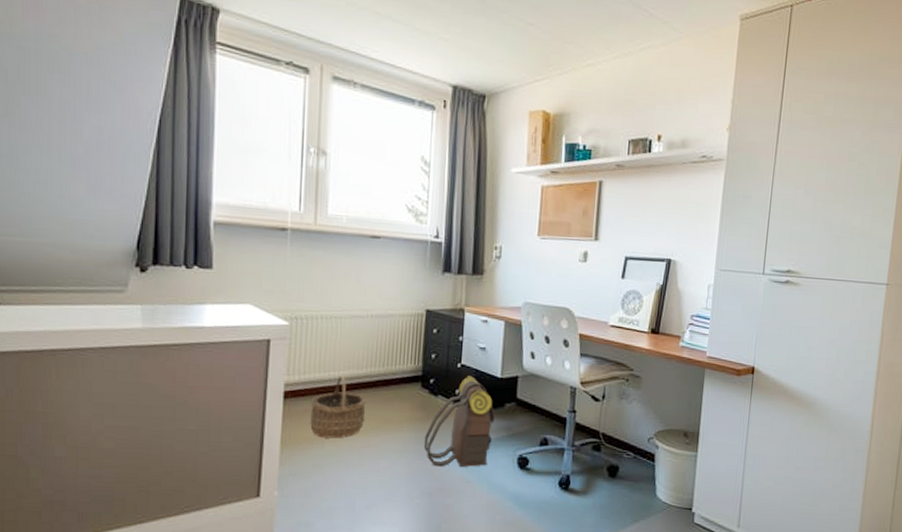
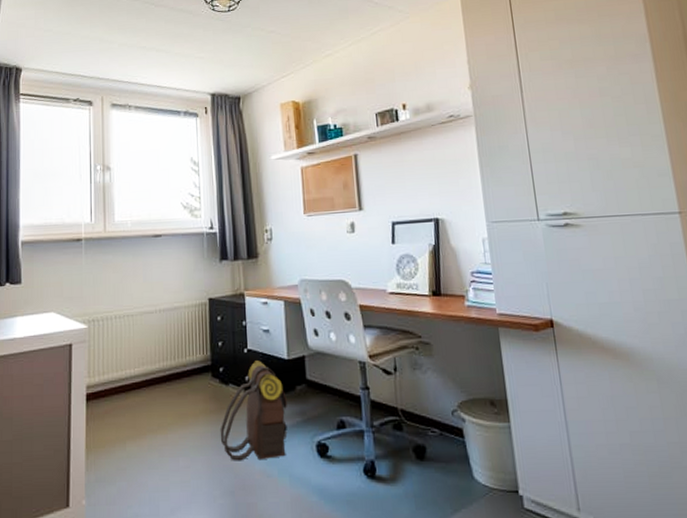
wicker basket: present [310,375,366,439] -> none [111,373,162,439]

